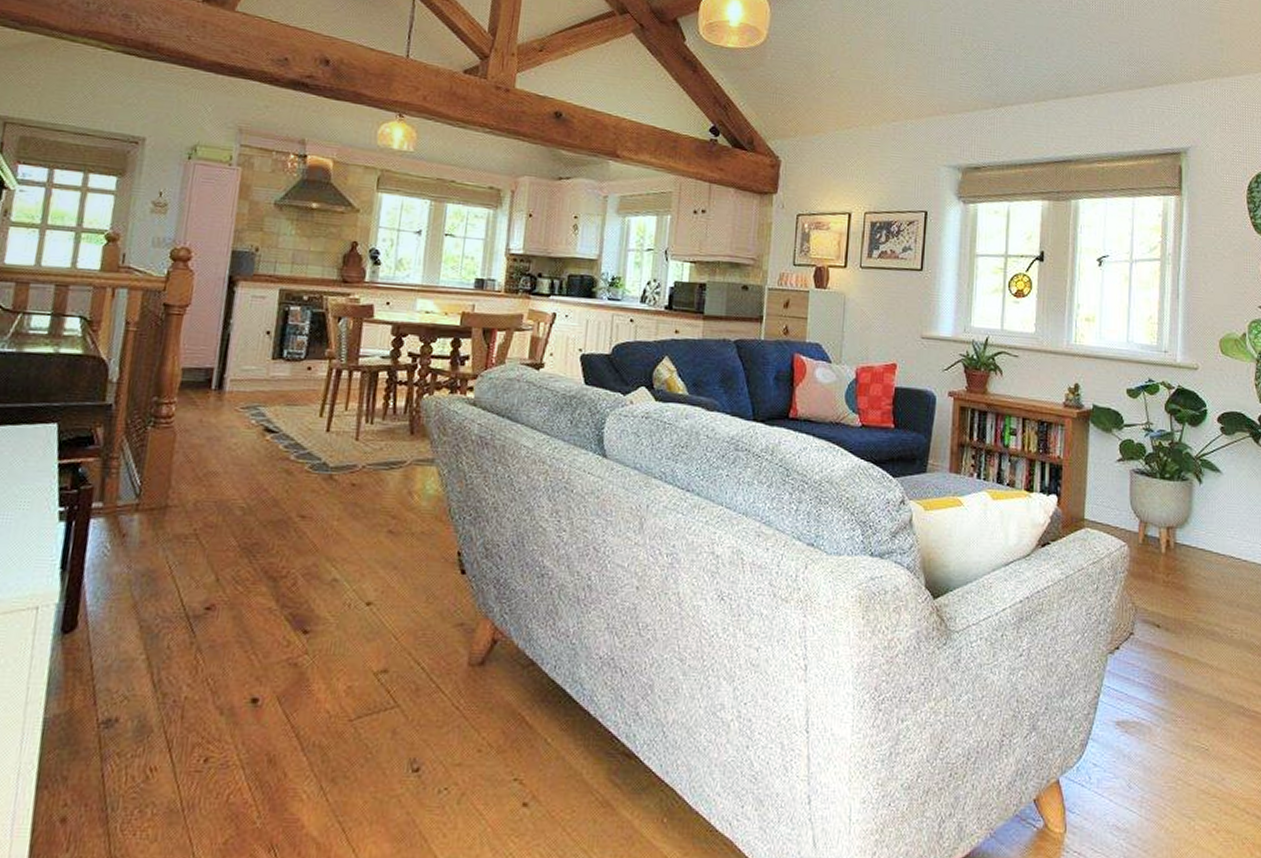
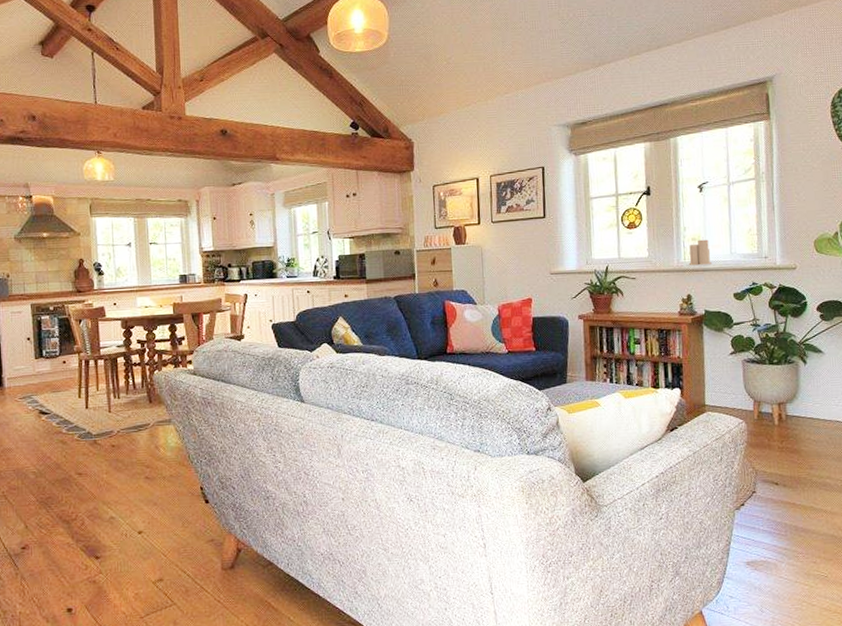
candle: none [1079,318,1105,352] -> present [688,237,712,266]

